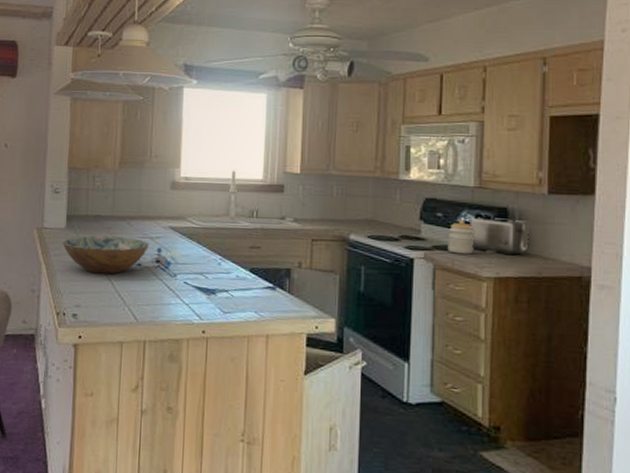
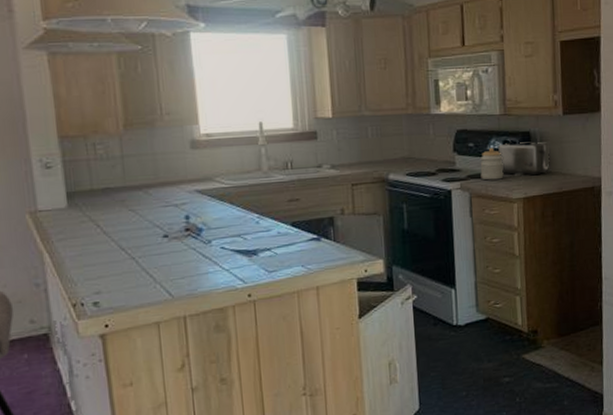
bowl: present [62,235,150,275] -> none [66,208,176,254]

